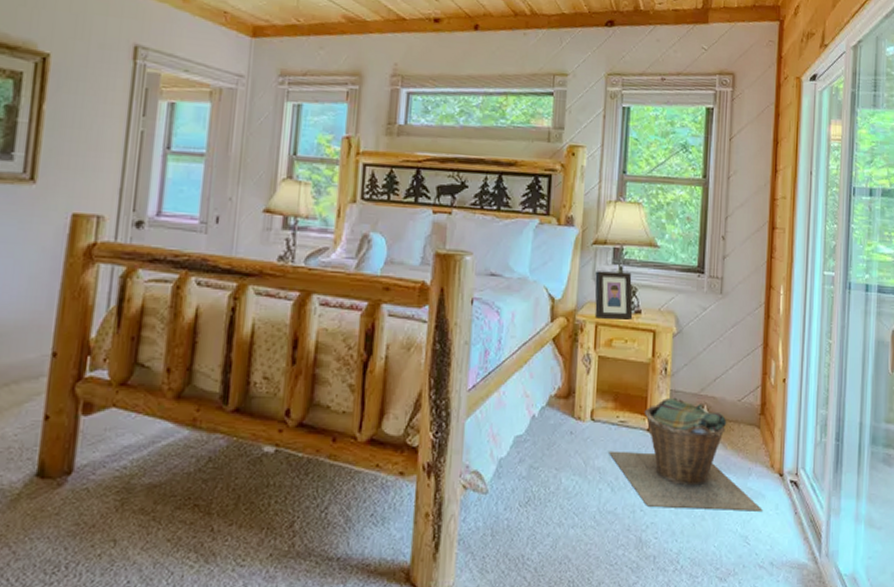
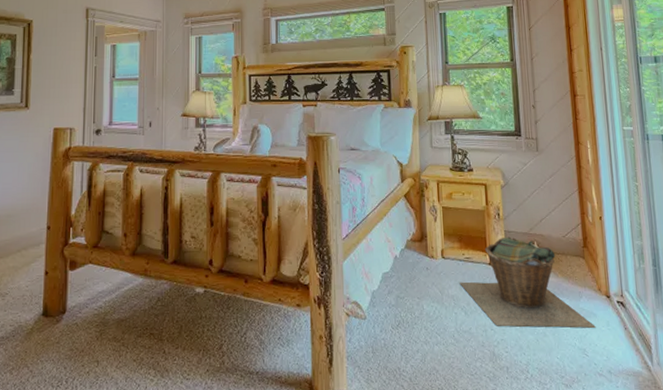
picture frame: present [594,271,633,320] -> none [432,140,467,177]

